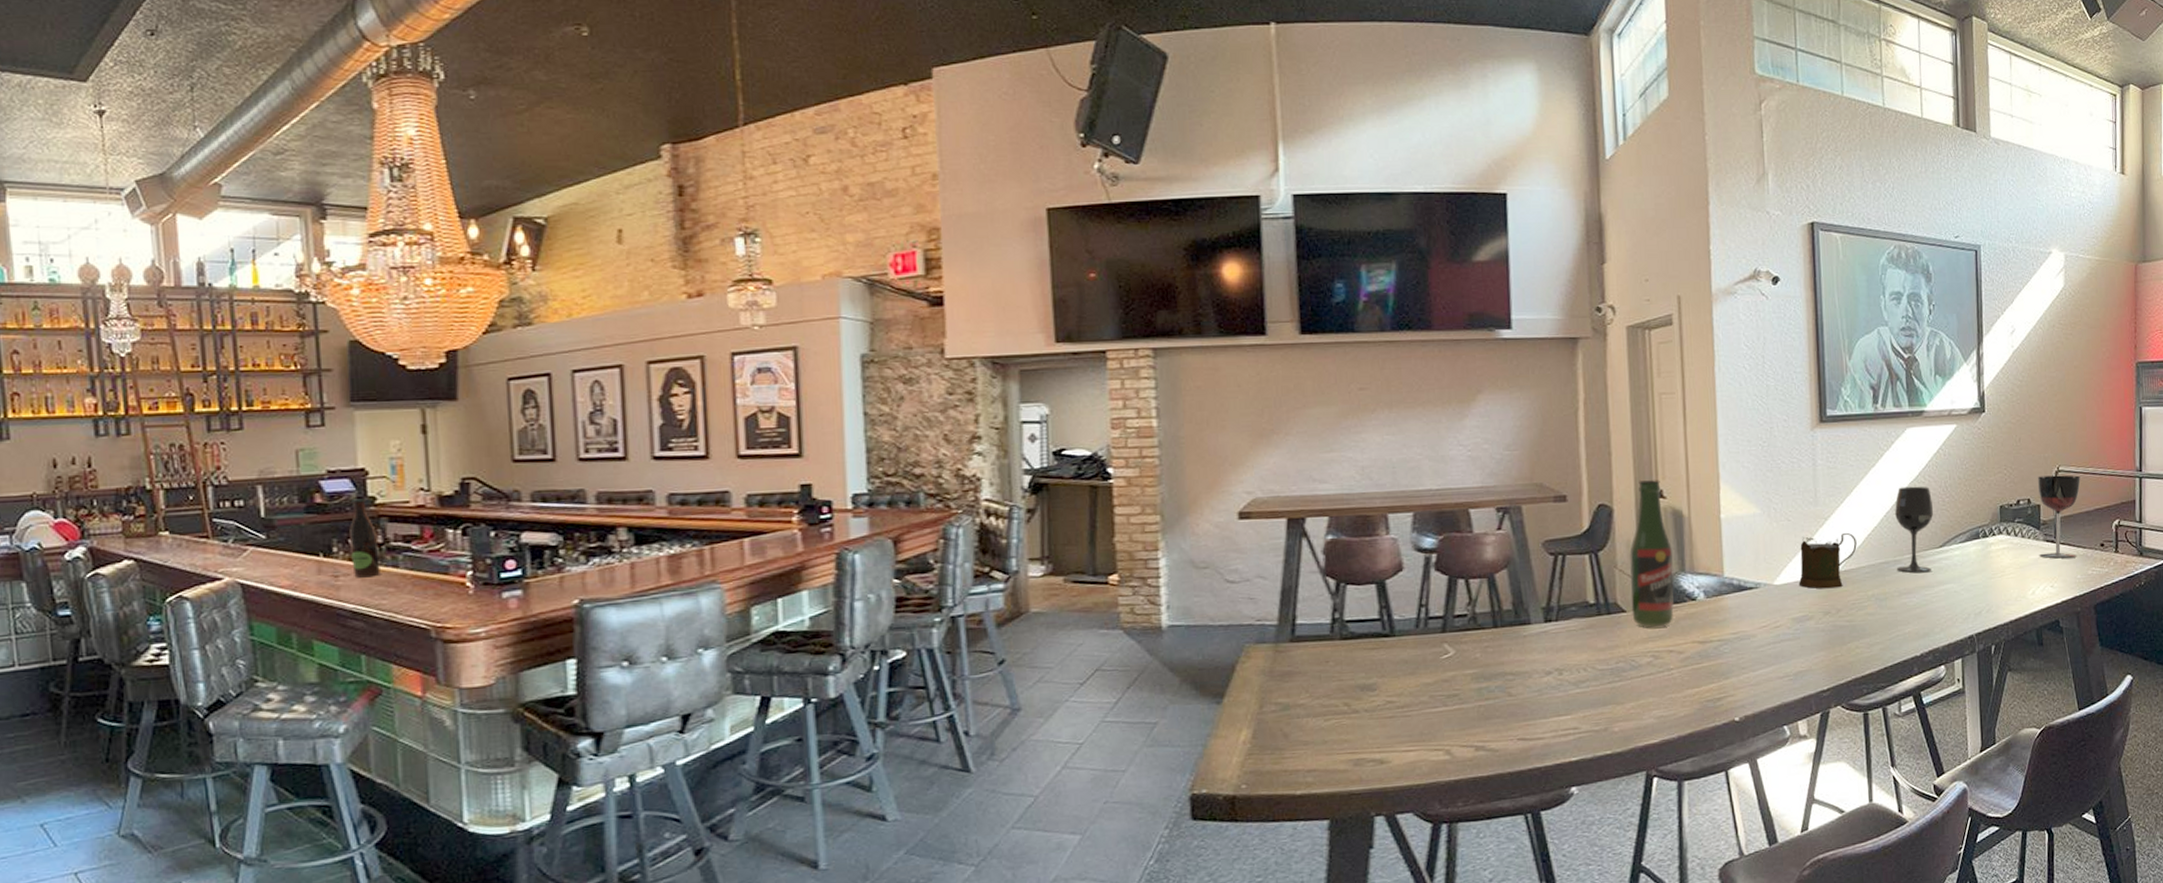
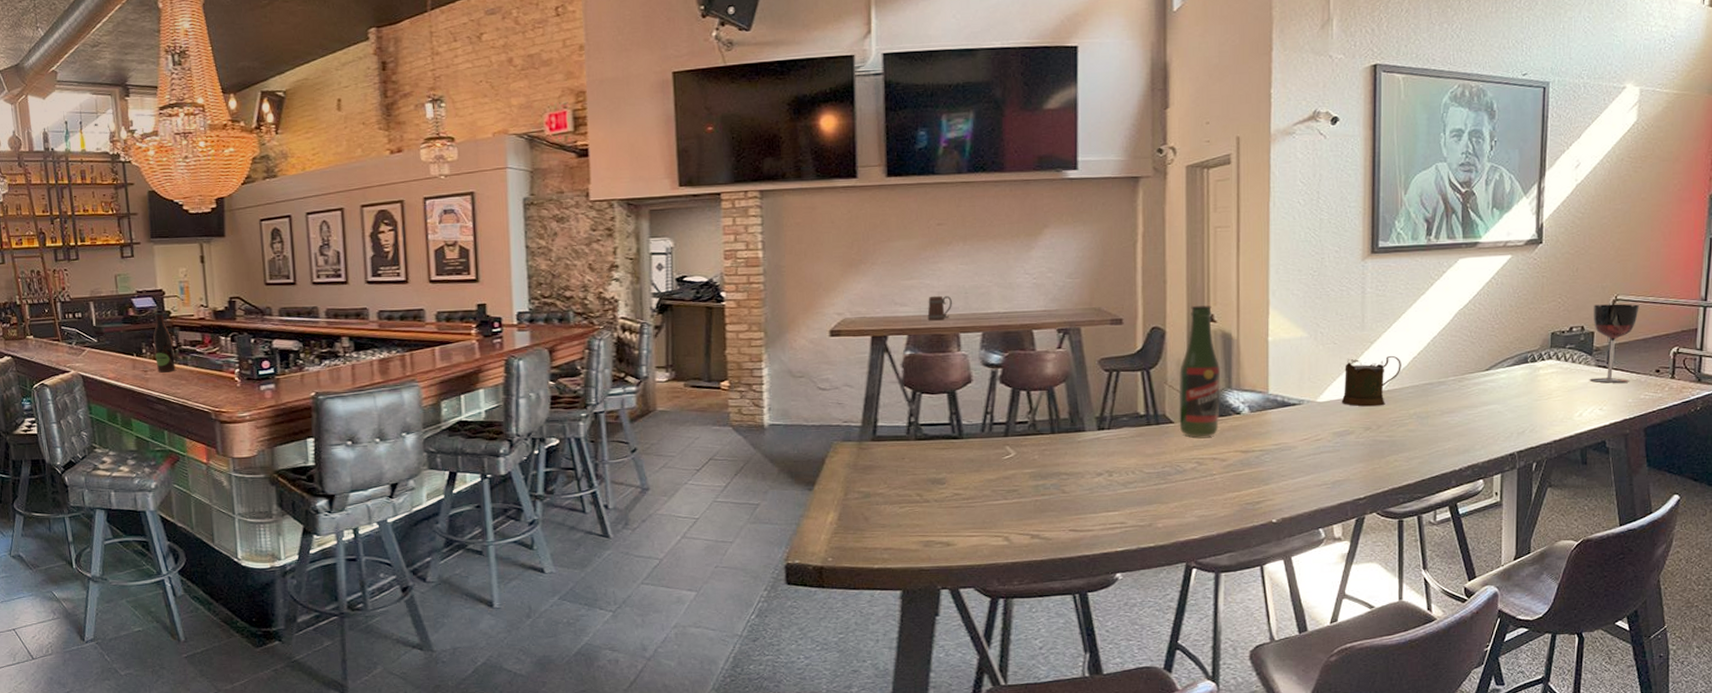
beer mug: none [1350,470,1378,500] -> present [927,295,952,321]
wine glass: present [1895,486,1934,573] -> none [1440,313,1482,394]

